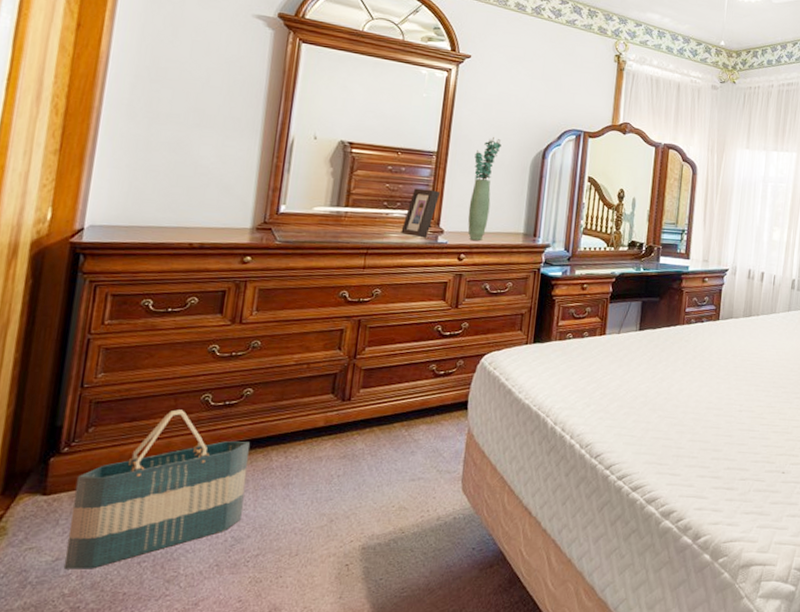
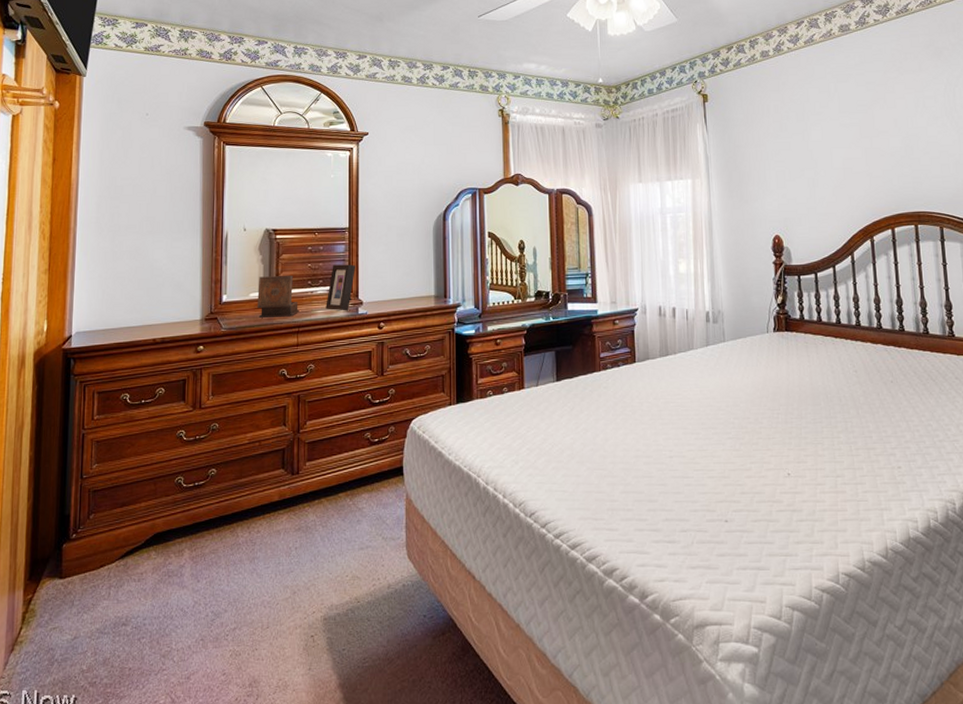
tote bag: present [63,409,250,569] -> none [80,493,219,647]
jewelry box: none [321,190,371,237] -> present [257,276,300,318]
vase: present [467,137,501,241] -> none [382,207,405,309]

